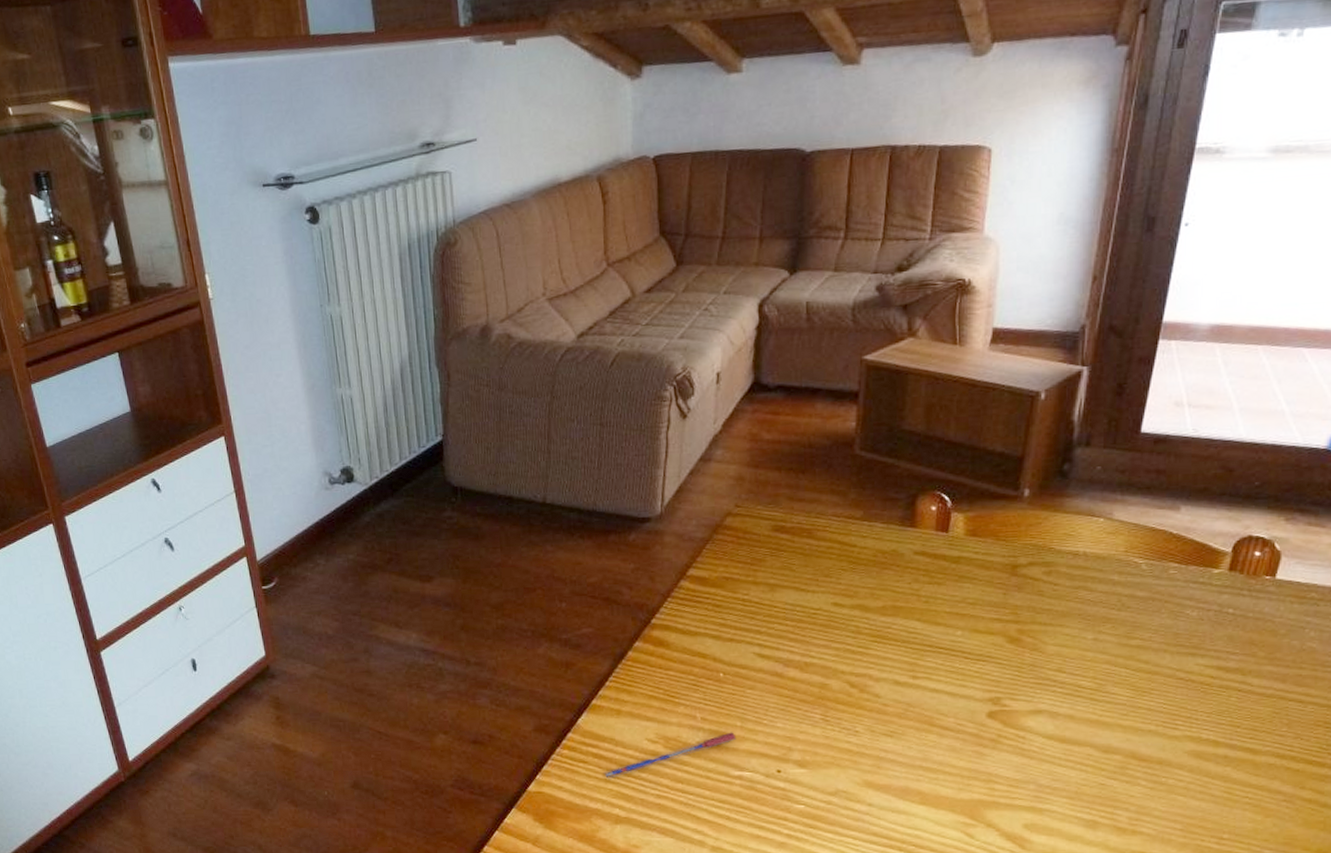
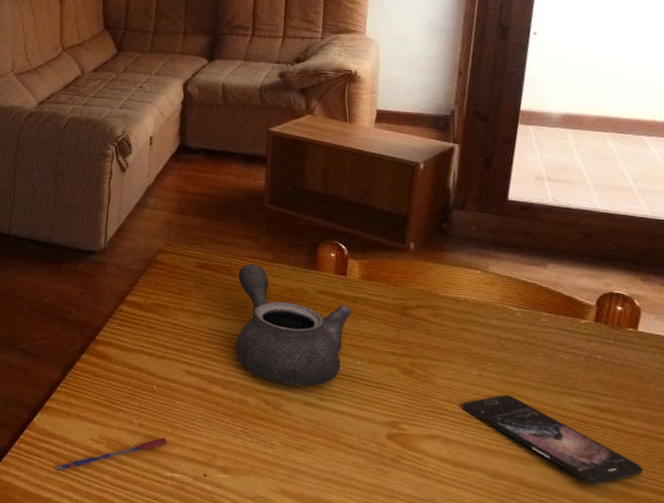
teapot: none [817,524,954,664] -> present [235,264,352,386]
smartphone: none [1073,660,1267,753] -> present [462,395,643,485]

